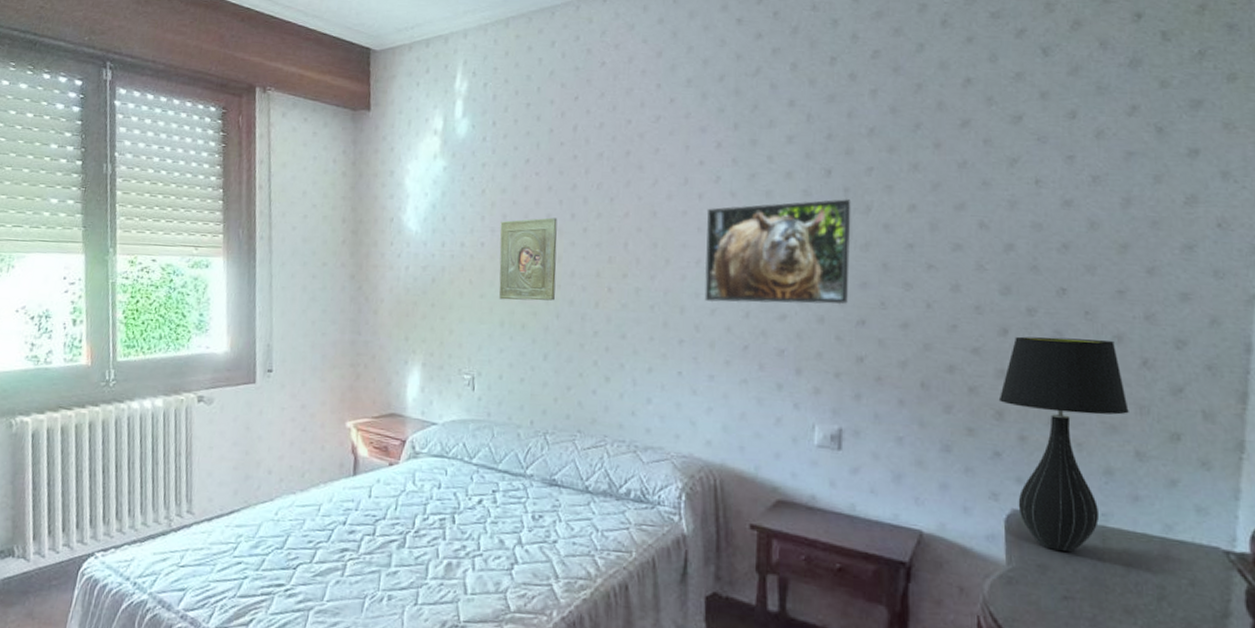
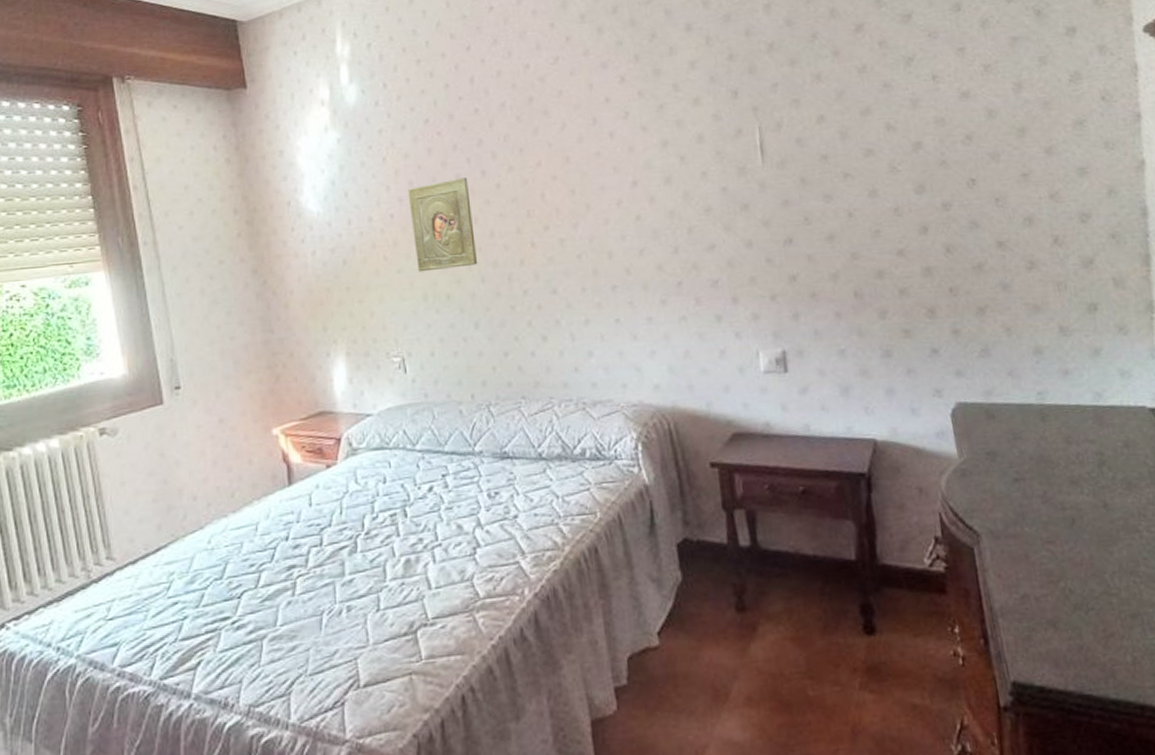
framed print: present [704,199,851,305] -> none [620,118,773,243]
table lamp: present [998,336,1129,553] -> none [928,224,1048,437]

